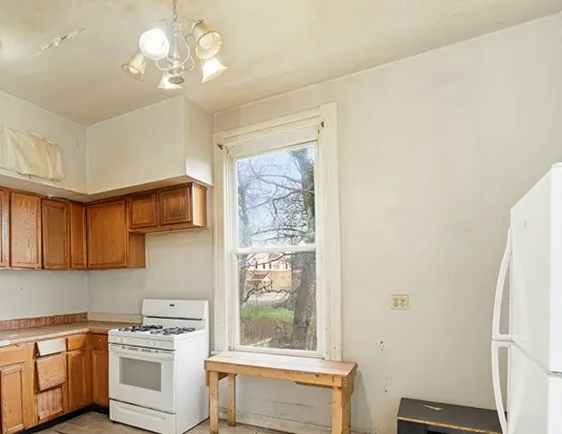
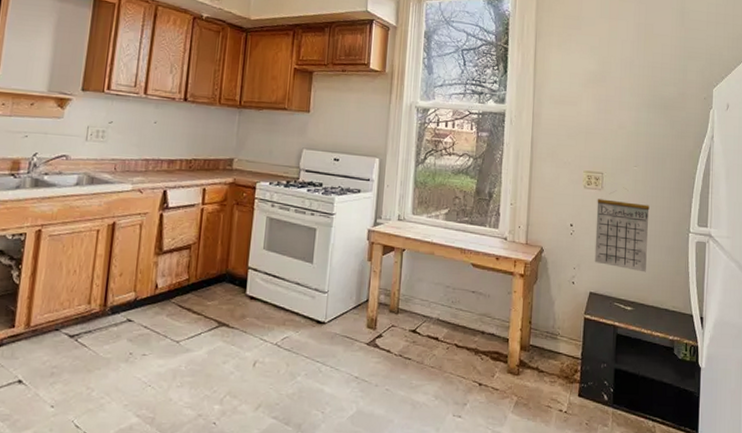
calendar: none [404,317,453,377] -> present [594,198,650,273]

